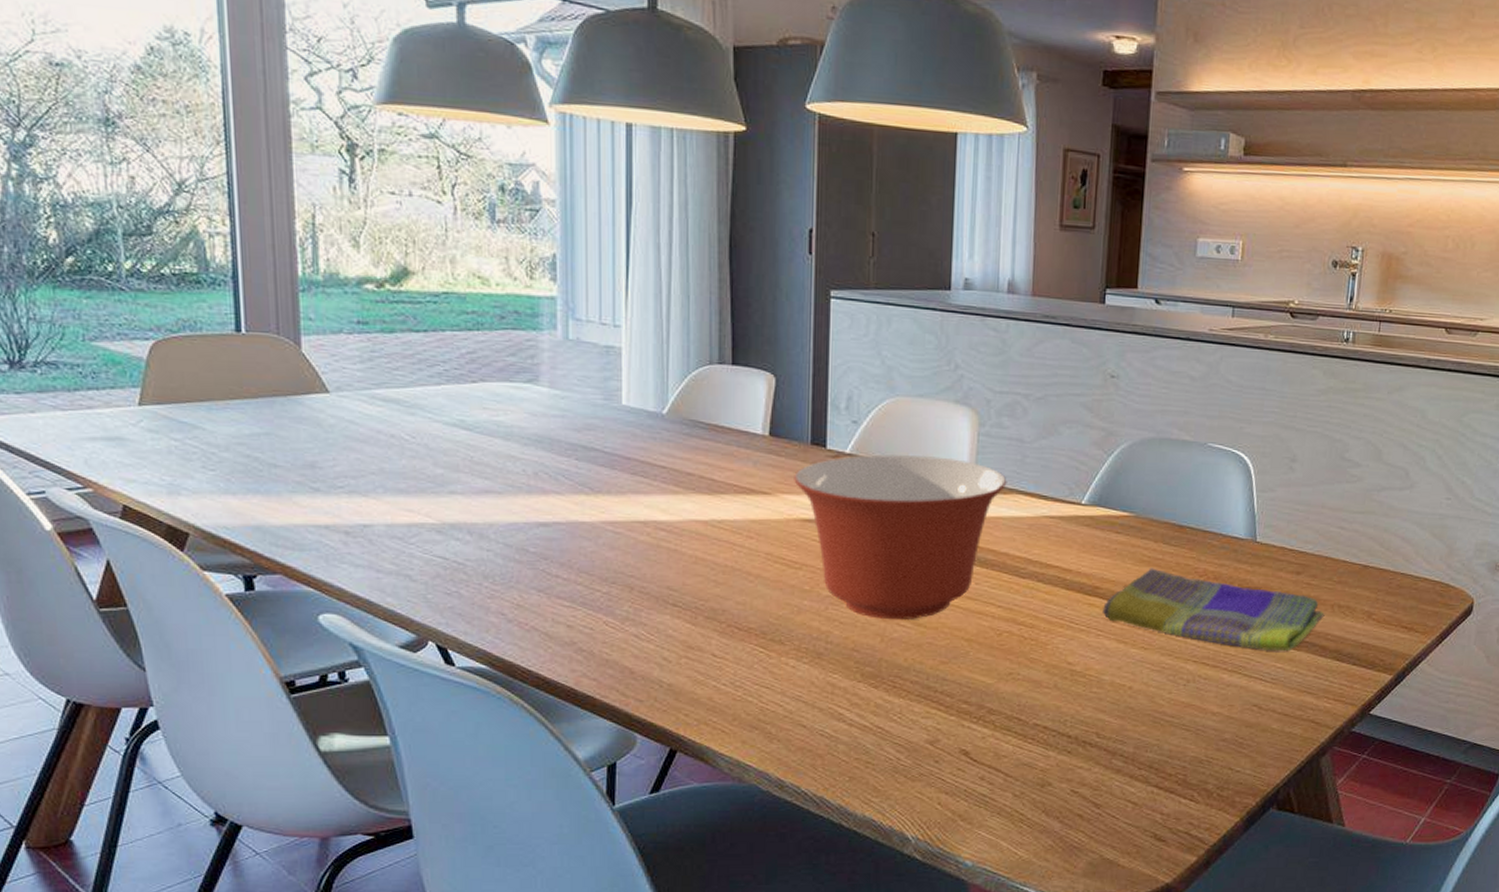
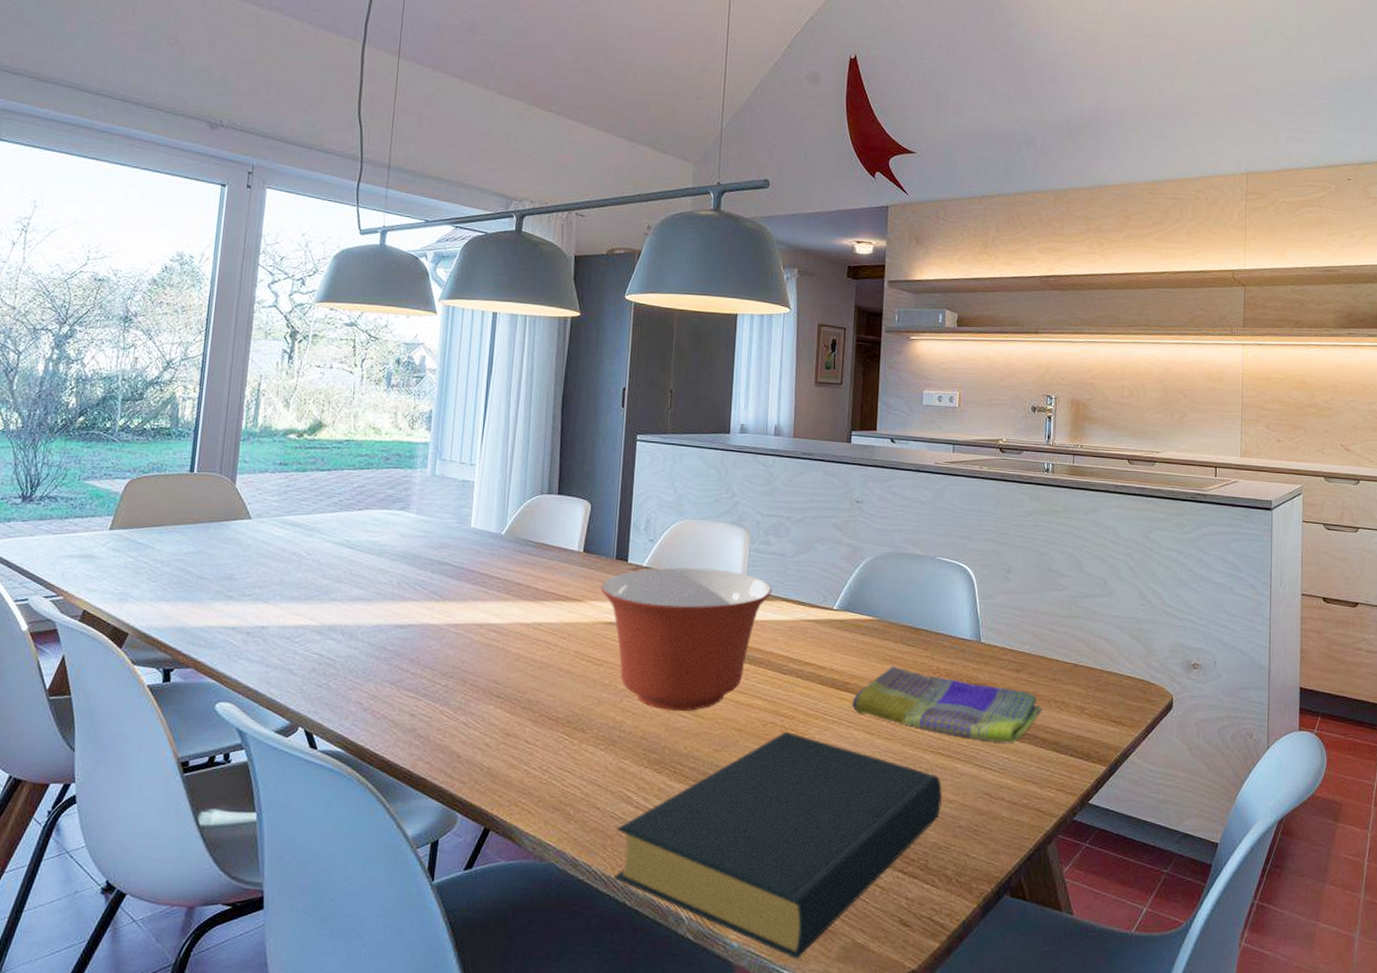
hardback book: none [826,642,1205,876] -> present [613,732,942,959]

